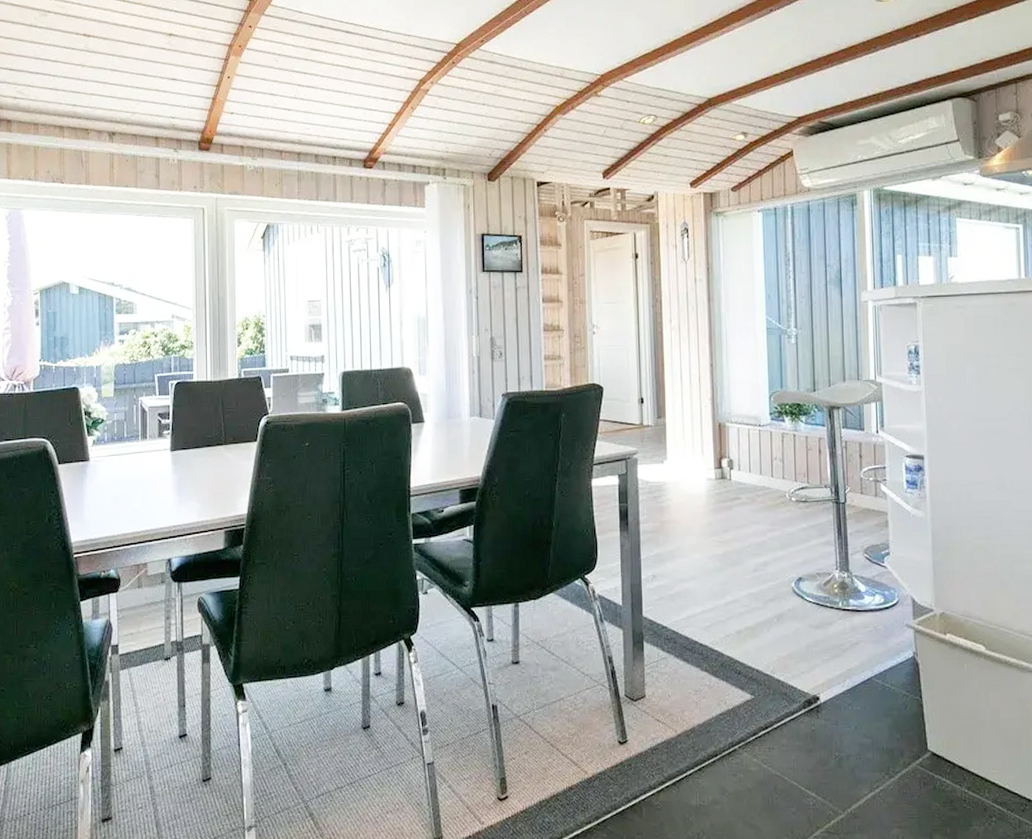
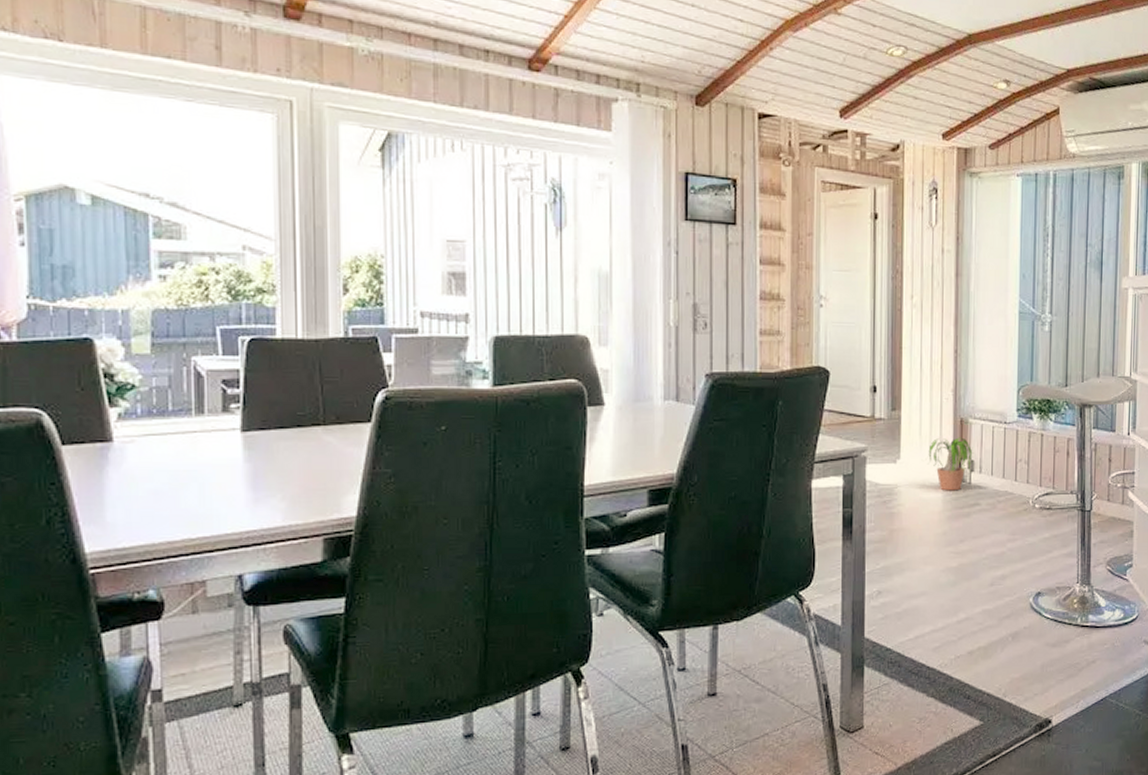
potted plant: none [691,439,732,487] -> present [928,437,973,491]

